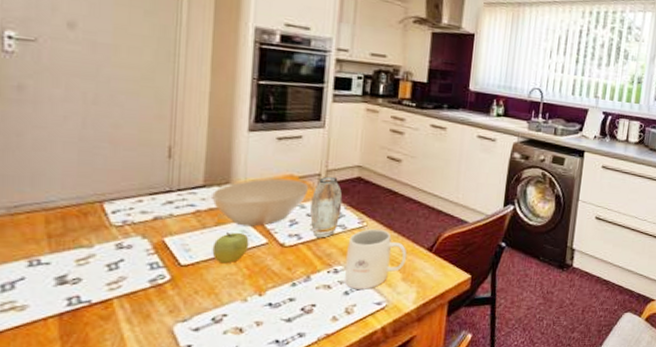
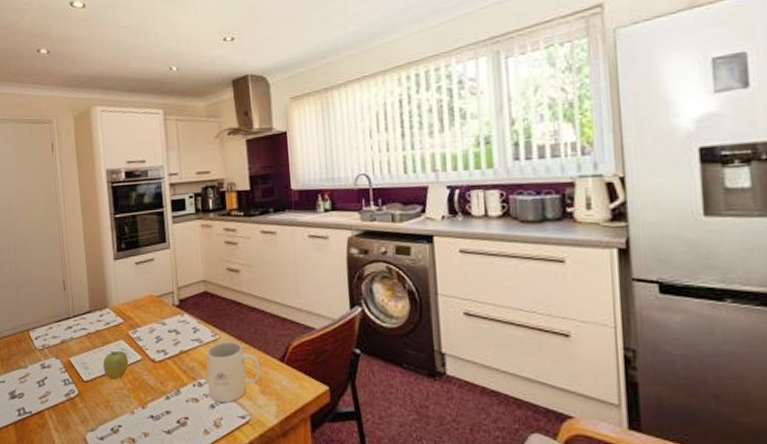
bowl: present [212,178,309,227] -> none [96,299,167,345]
vase: present [310,176,343,238] -> none [169,293,196,353]

